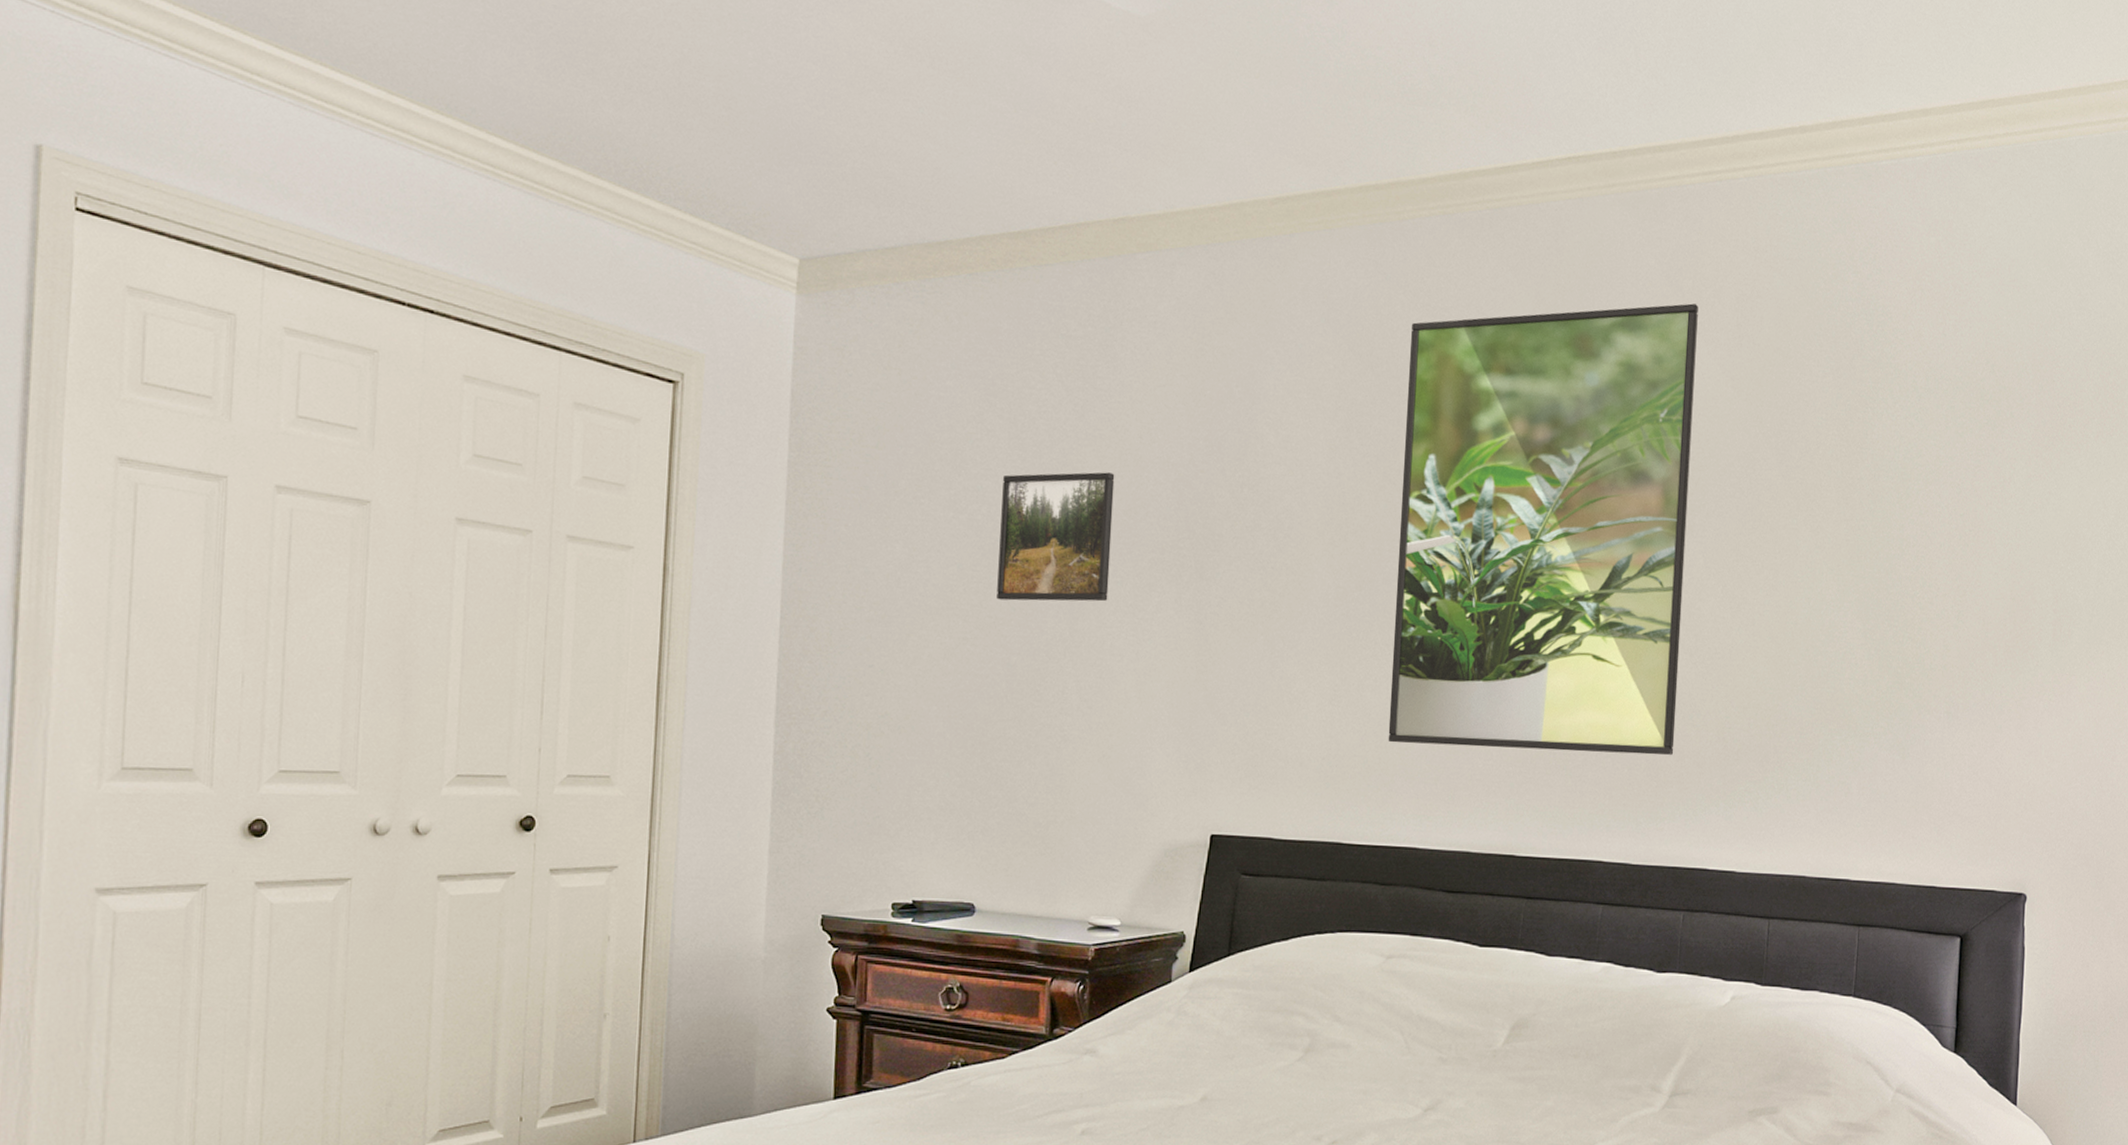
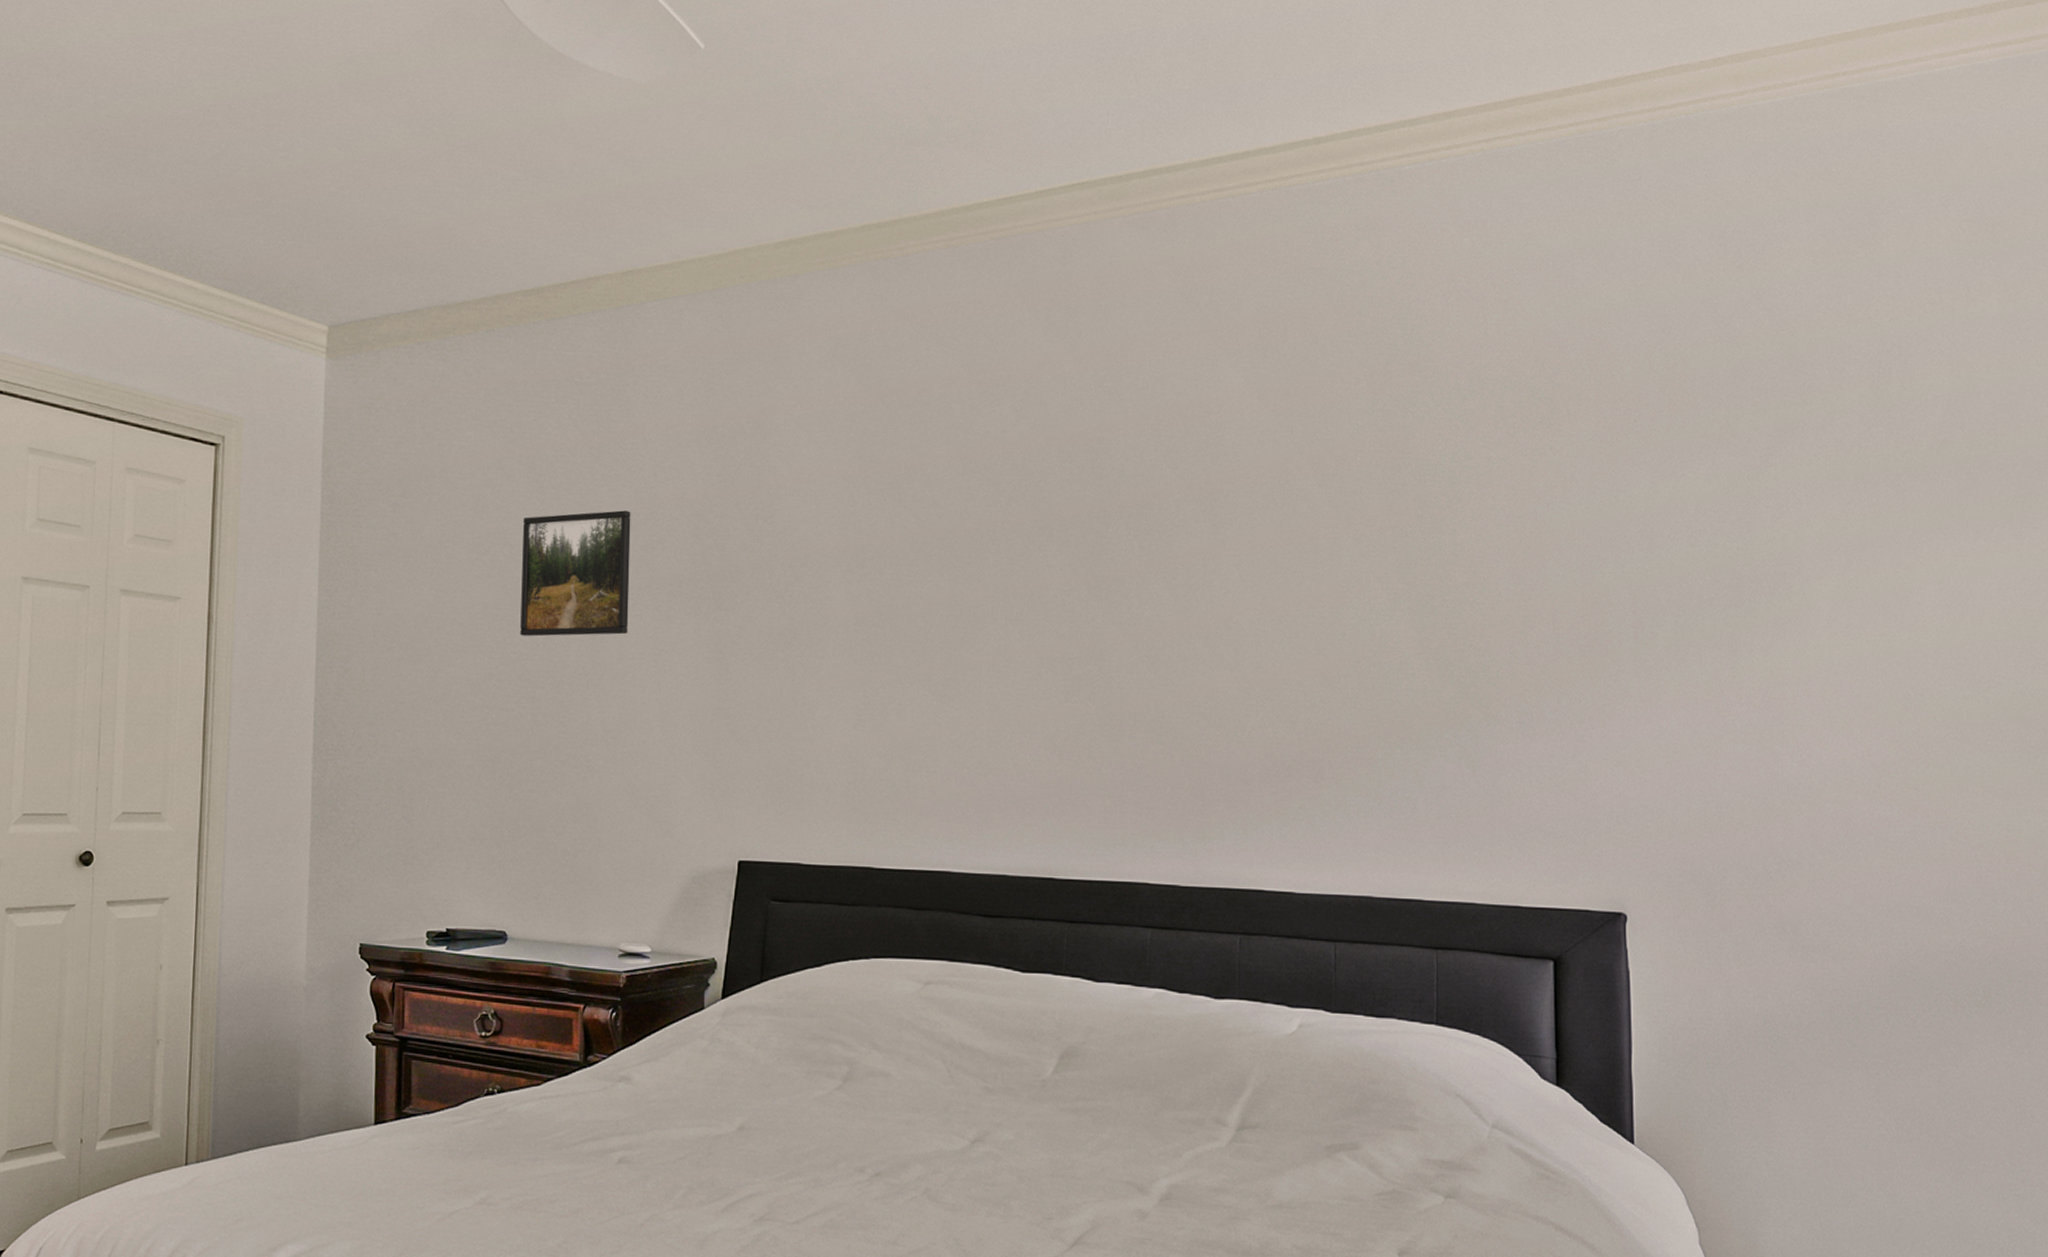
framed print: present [1388,303,1699,756] -> none [915,318,1219,774]

